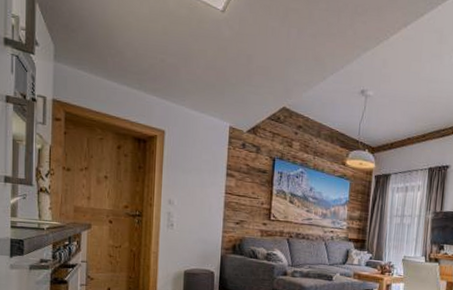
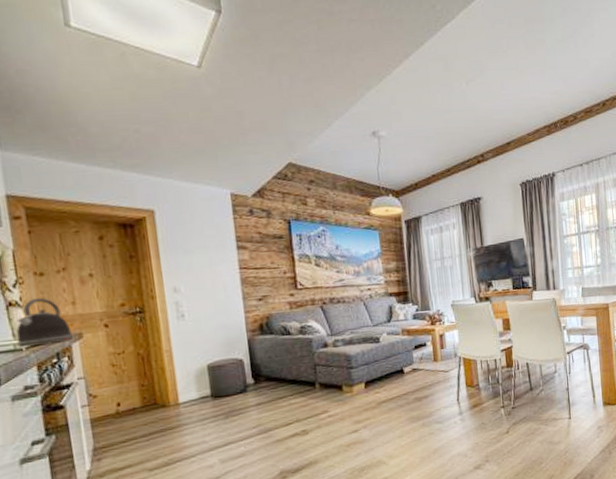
kettle: none [40,188,85,229] -> present [15,297,74,348]

